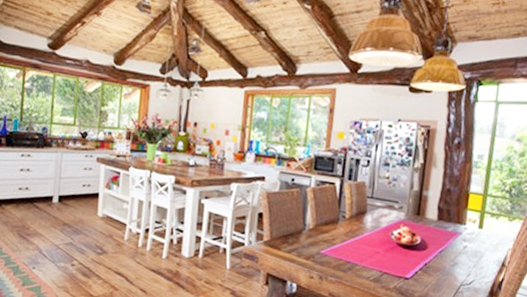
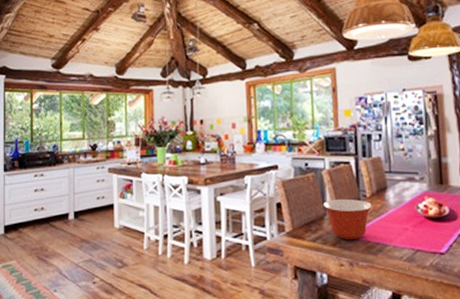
mixing bowl: none [302,216,350,256] -> present [323,198,372,239]

